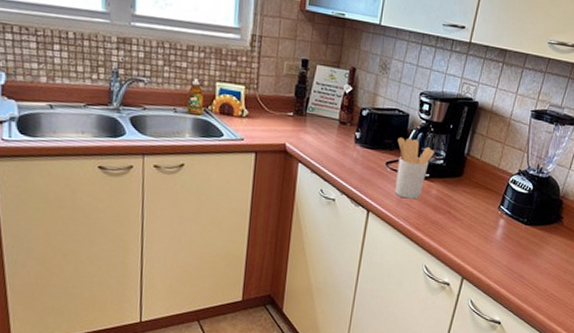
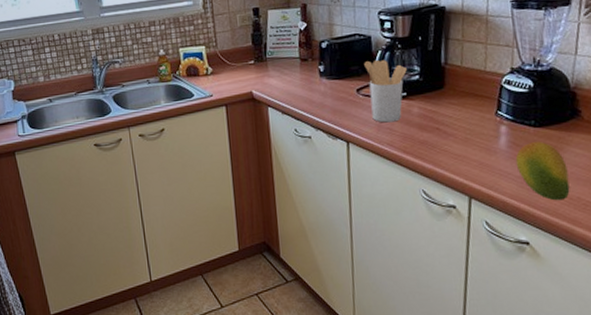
fruit: none [504,236,543,290] -> present [515,141,570,201]

